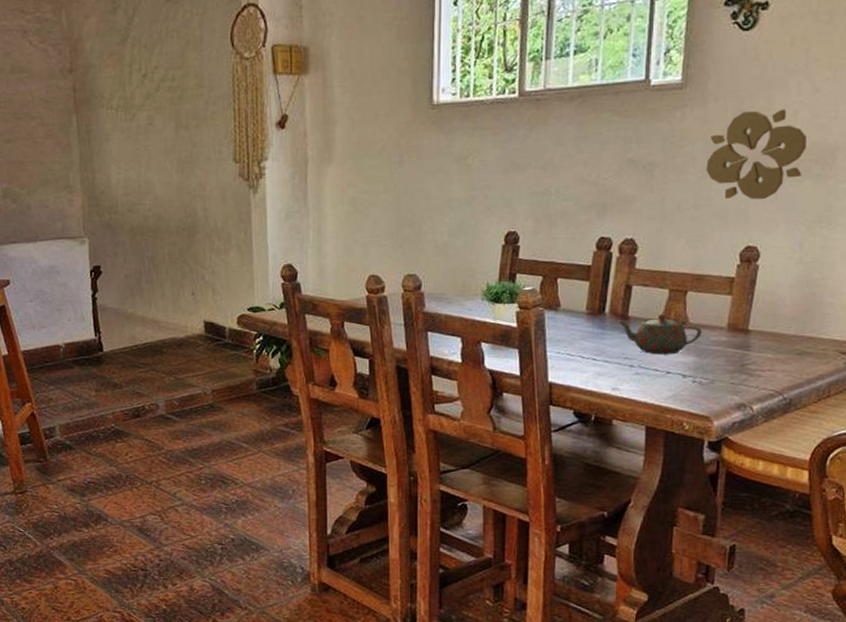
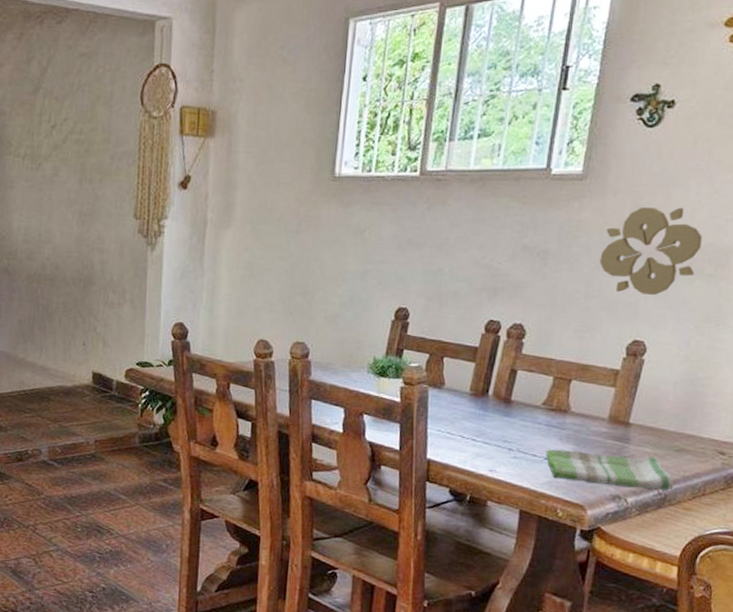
teapot: present [618,313,702,355] -> none [500,400,583,442]
dish towel: none [667,362,799,395] -> present [545,449,675,491]

